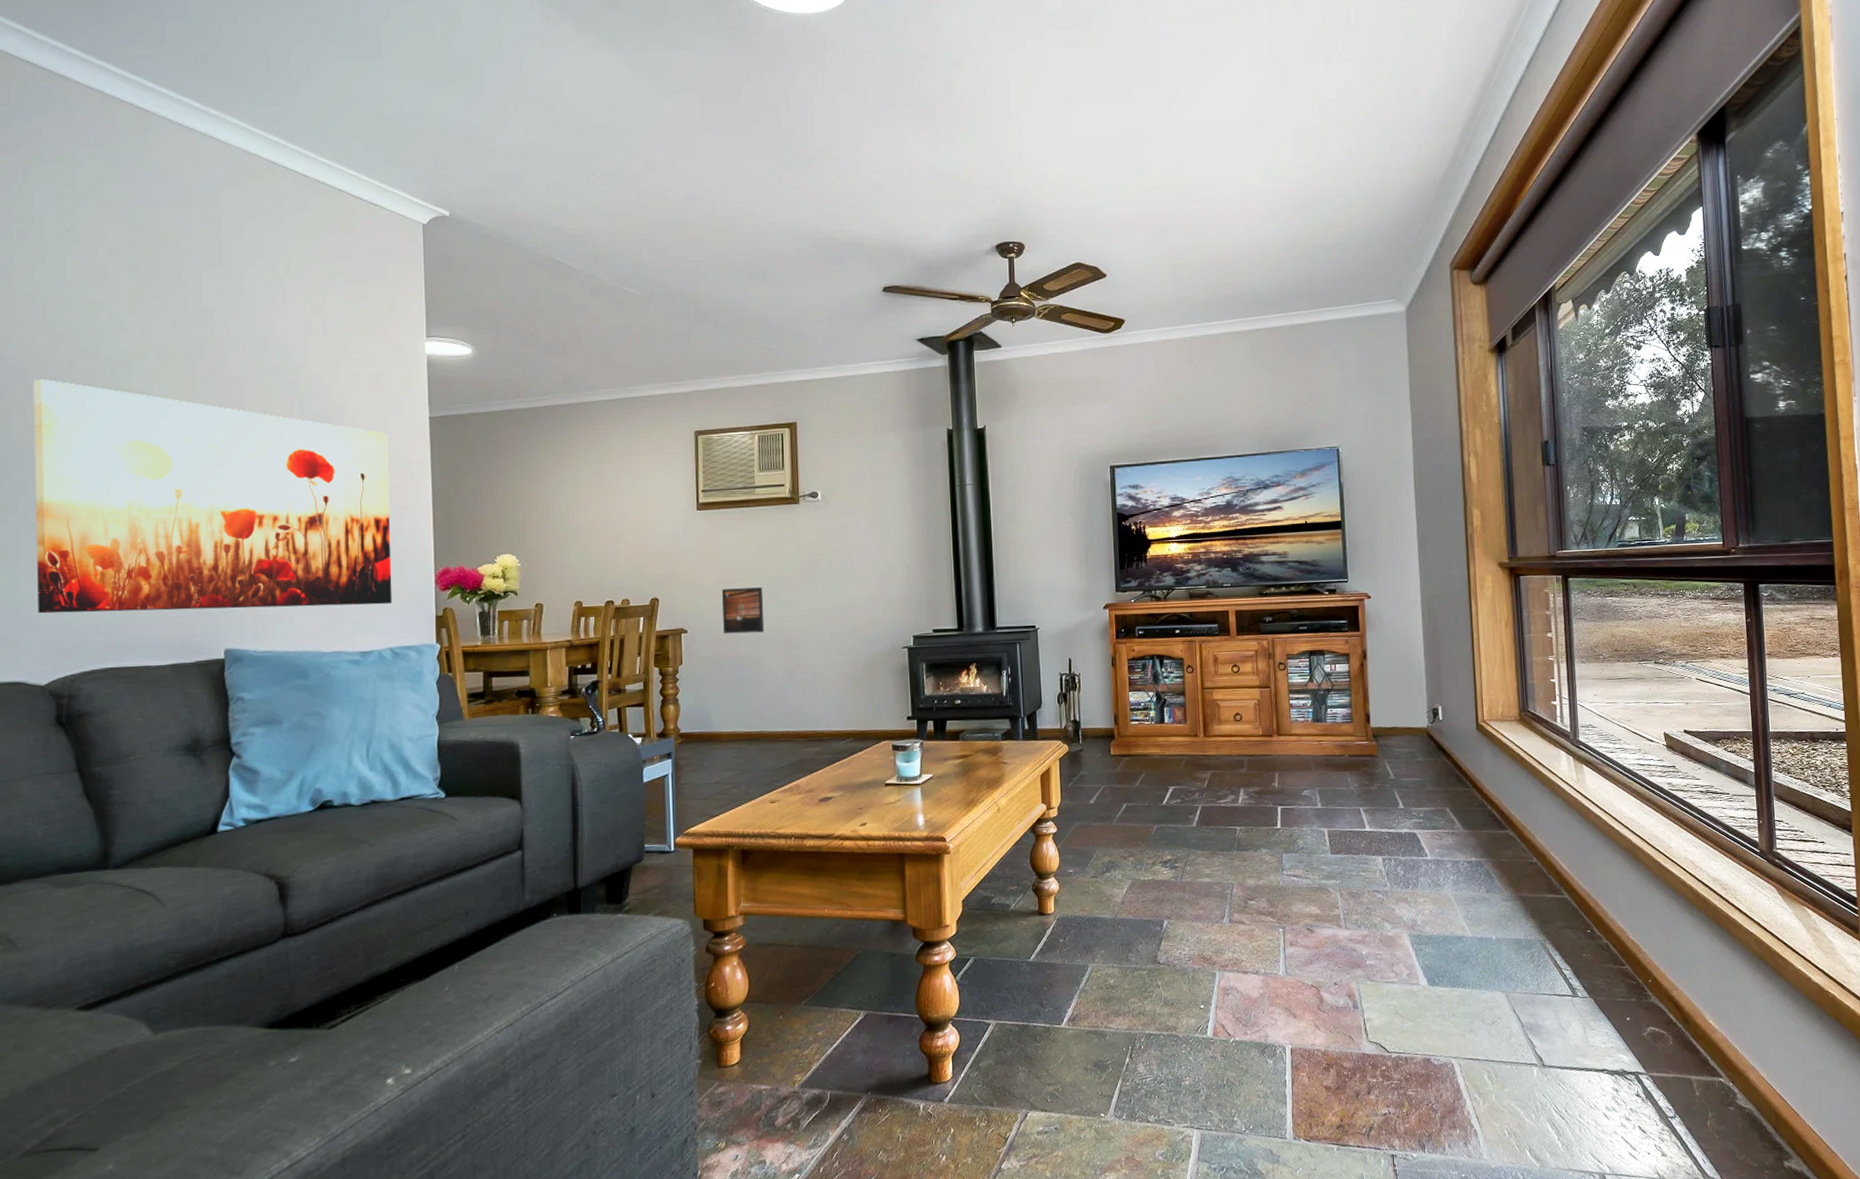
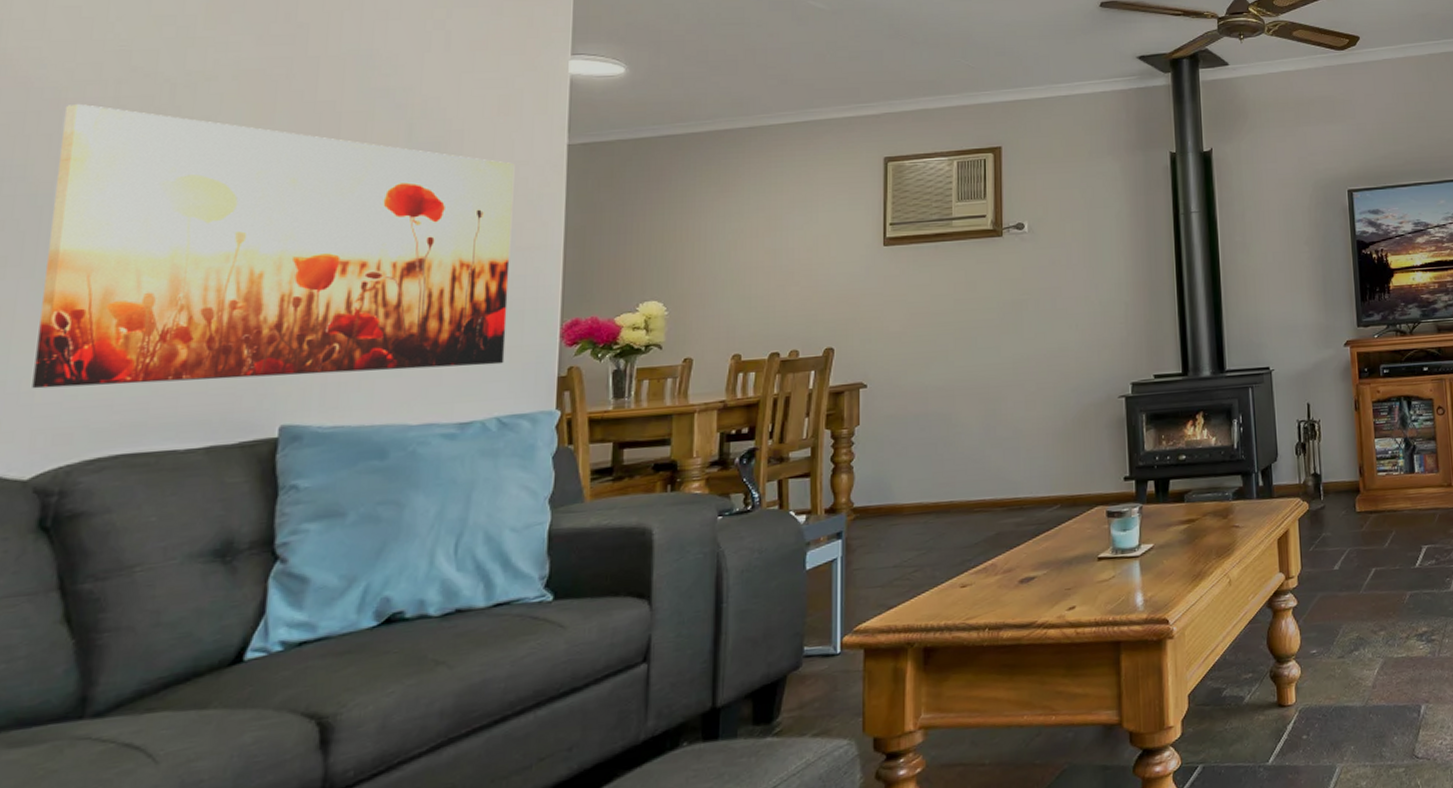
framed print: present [722,587,765,634] -> none [910,332,959,388]

